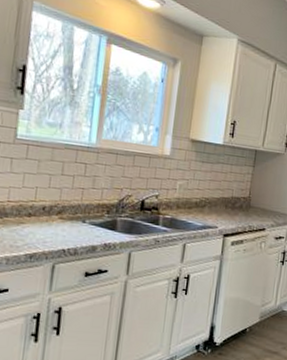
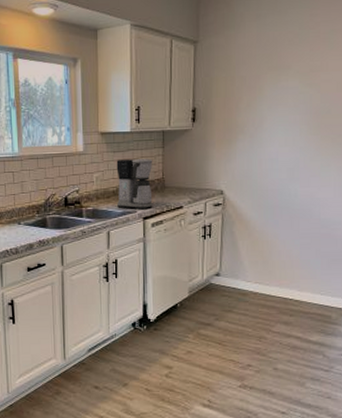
coffee maker: none [198,171,242,227] -> present [116,159,153,210]

